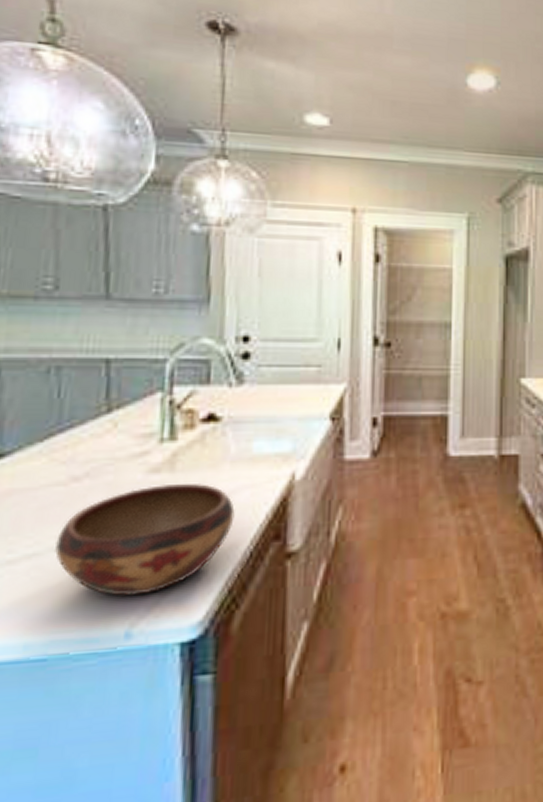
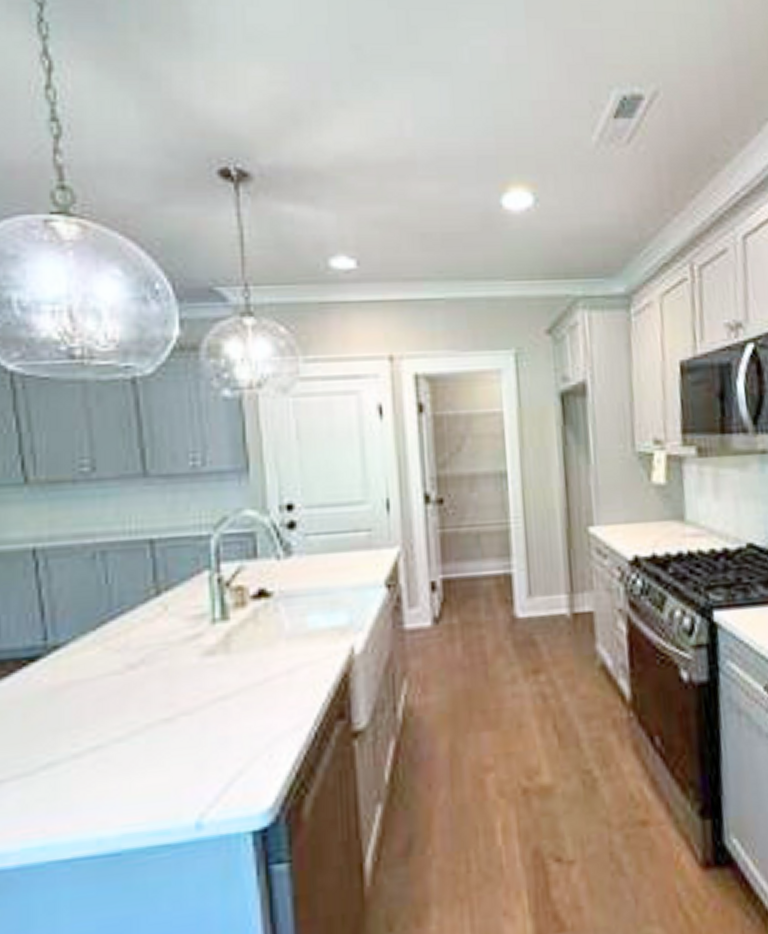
decorative bowl: present [55,484,235,597] -> none [119,664,295,786]

